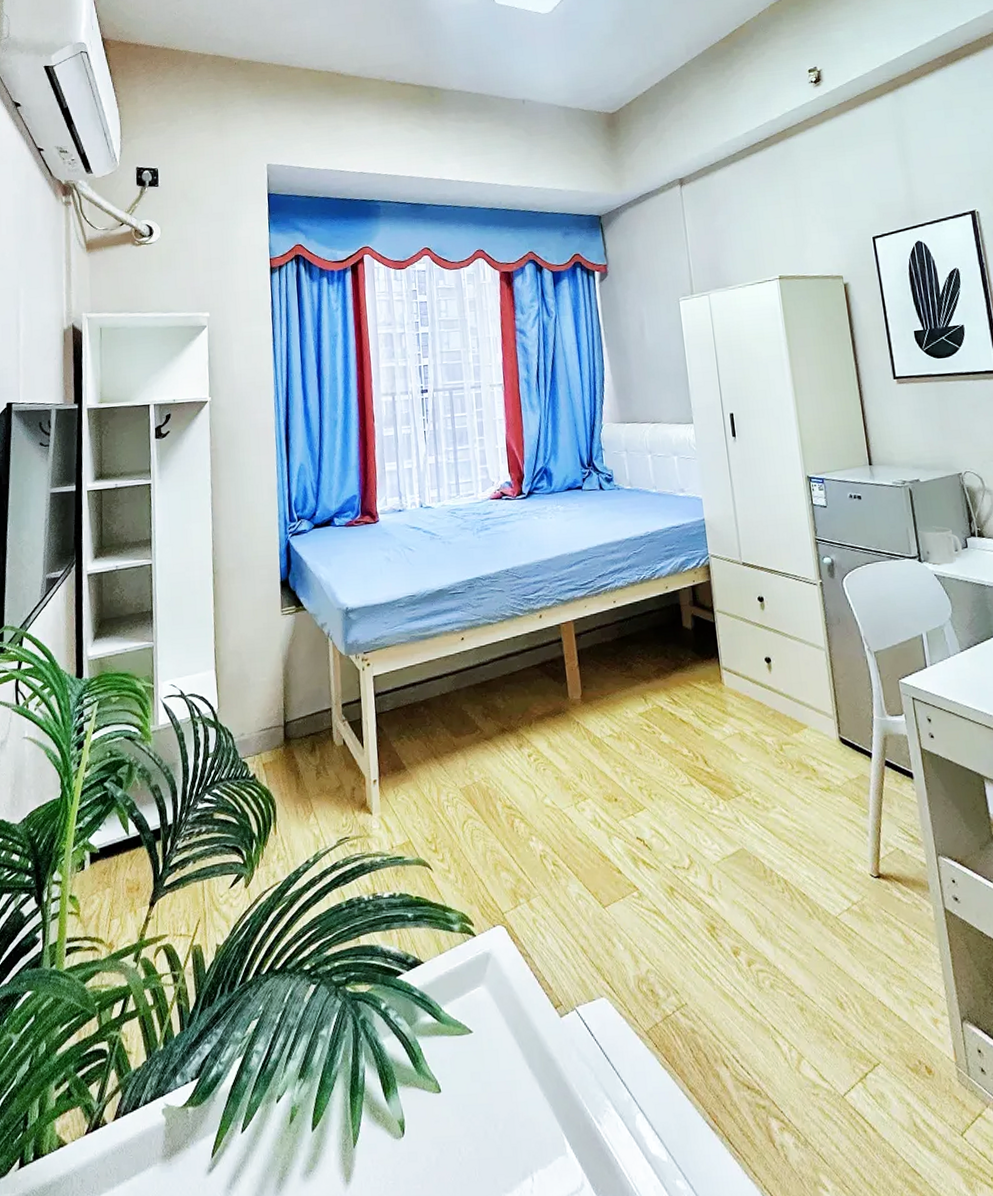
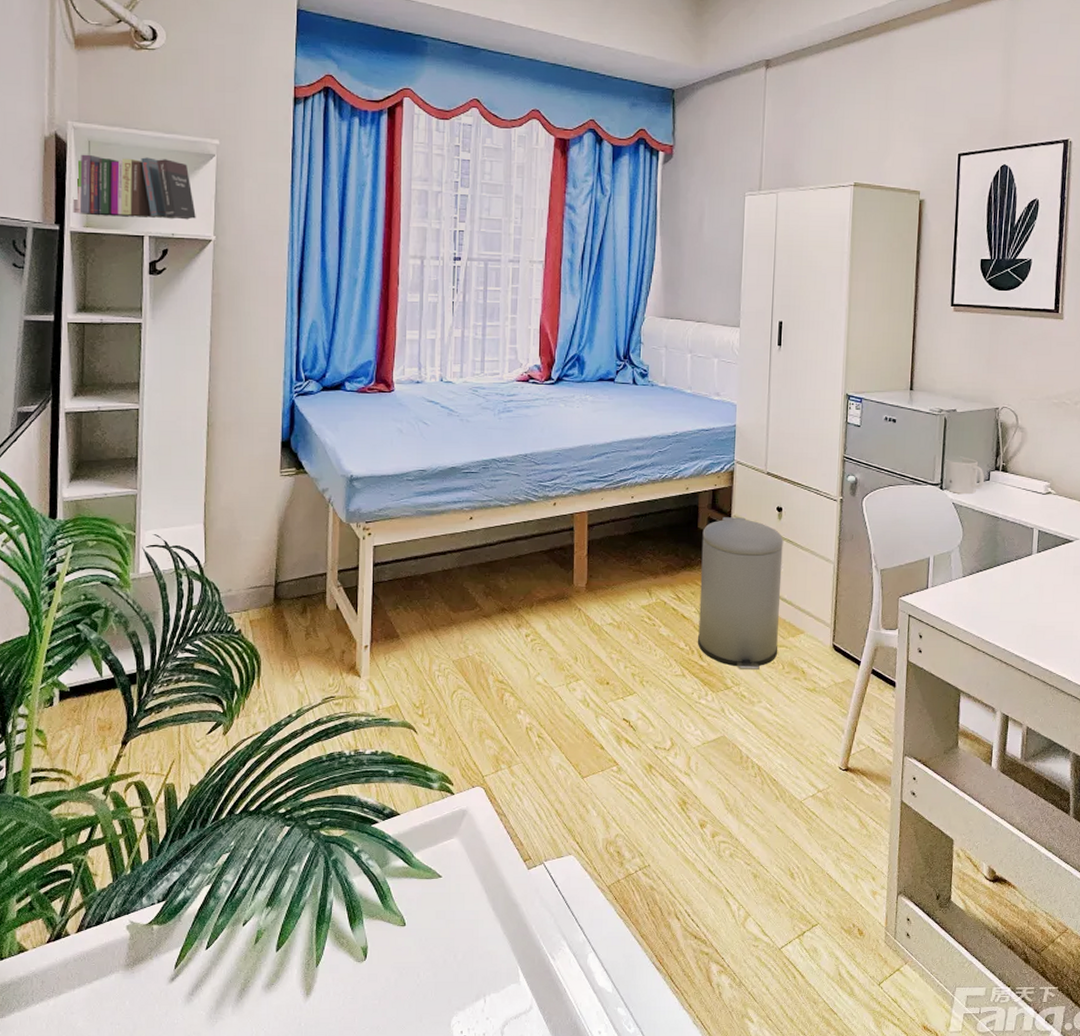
books: none [88,335,193,393] -> present [72,154,196,220]
pedal bin: none [688,611,784,774] -> present [698,517,783,671]

